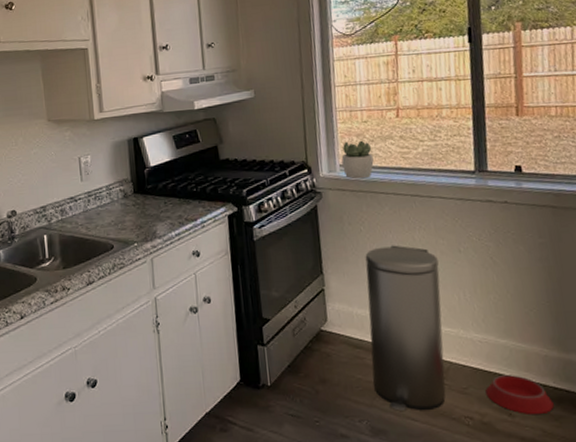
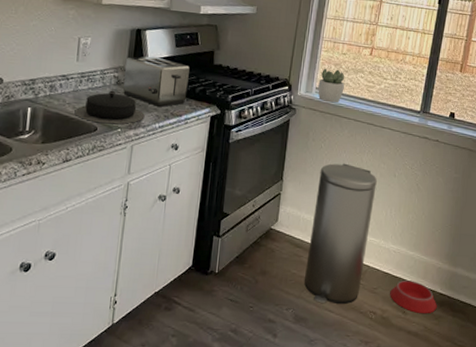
cooking pot: none [88,204,159,240] -> present [74,90,145,125]
toaster: none [129,162,198,214] -> present [123,56,190,107]

